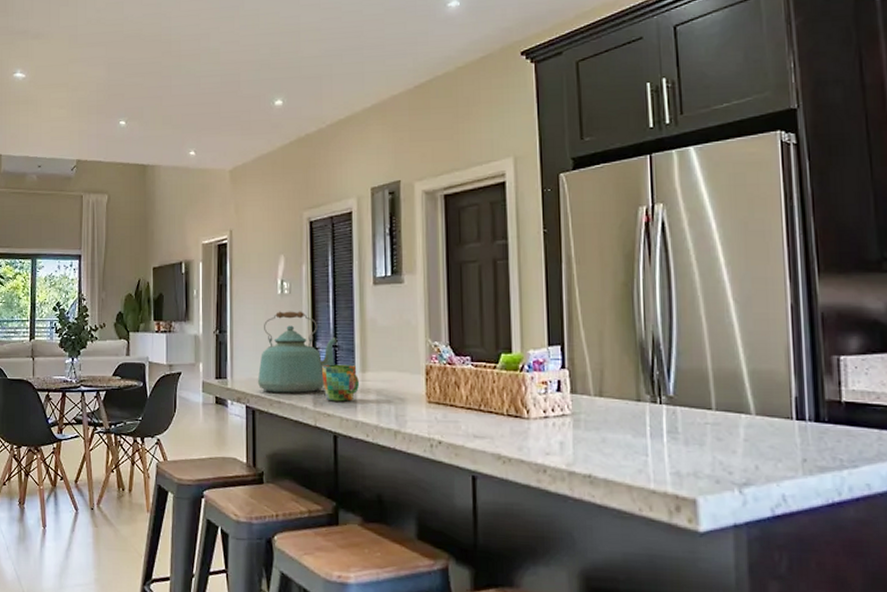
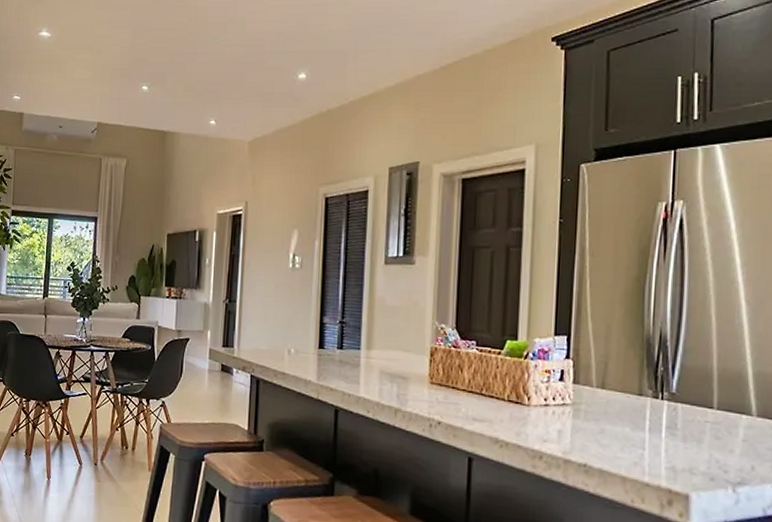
kettle: present [257,311,338,393] -> none [263,284,345,366]
mug: present [322,364,360,402] -> none [327,339,365,377]

